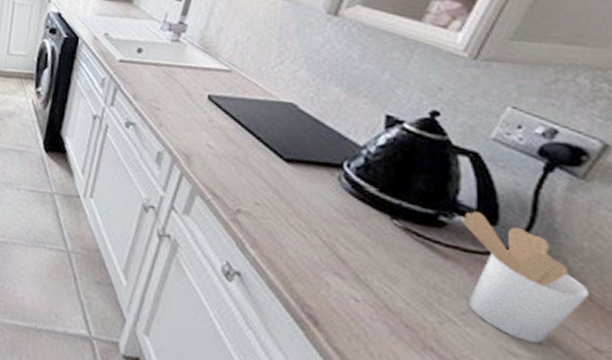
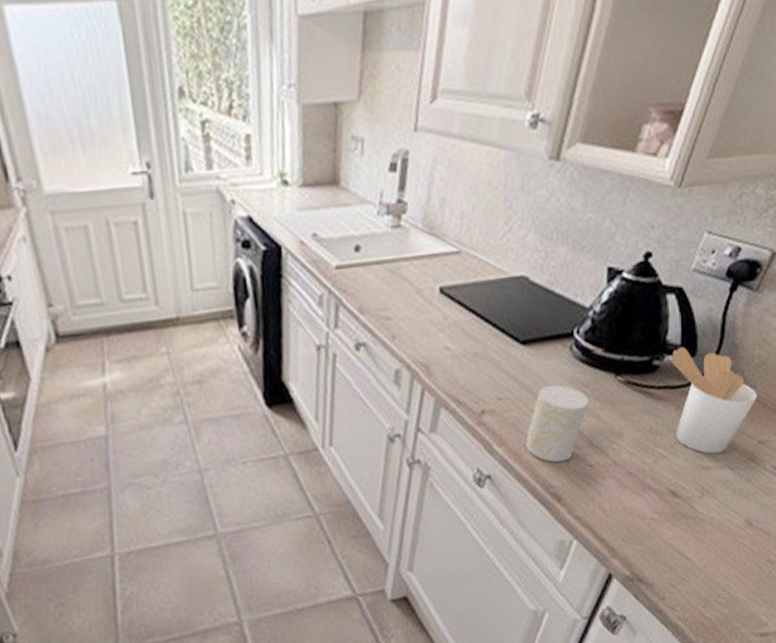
cup: none [281,206,358,287] -> present [525,385,589,463]

